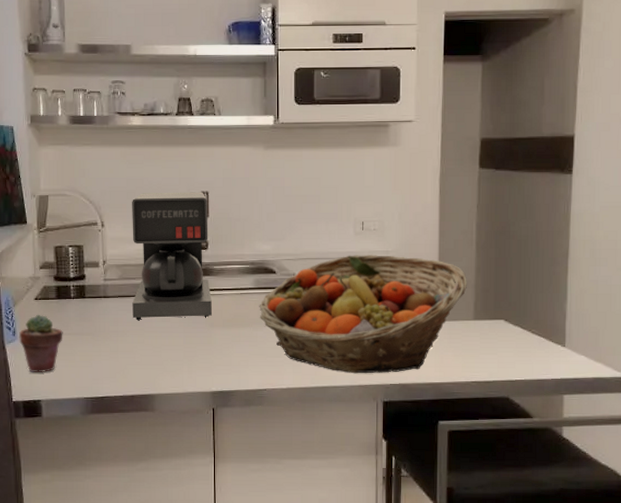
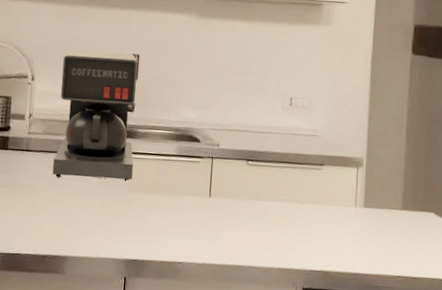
fruit basket: present [259,255,467,374] -> none [180,130,396,258]

